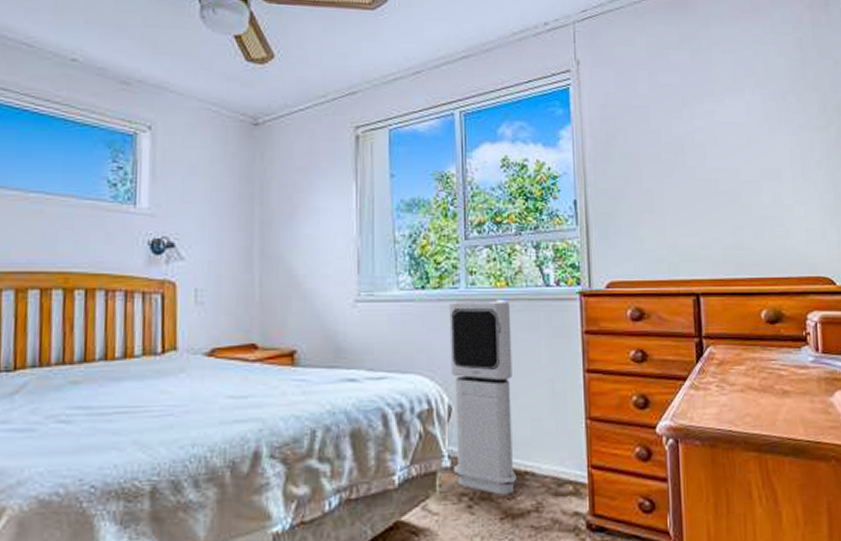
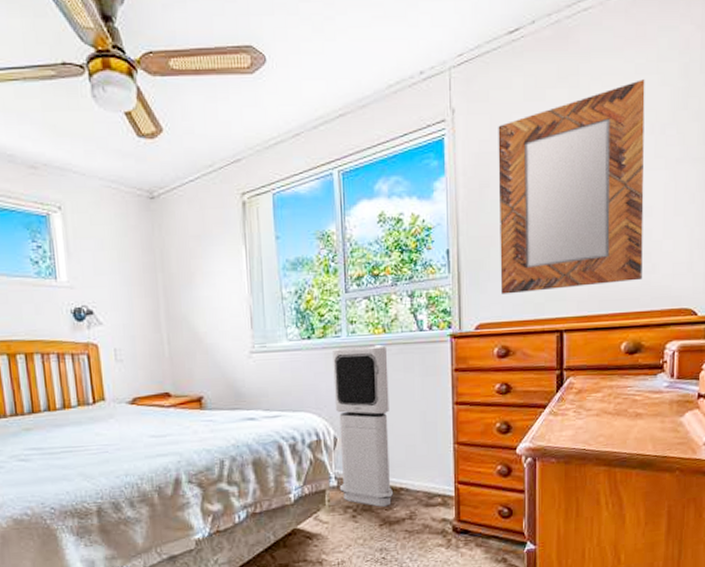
home mirror: none [623,48,777,251] -> present [498,79,645,294]

